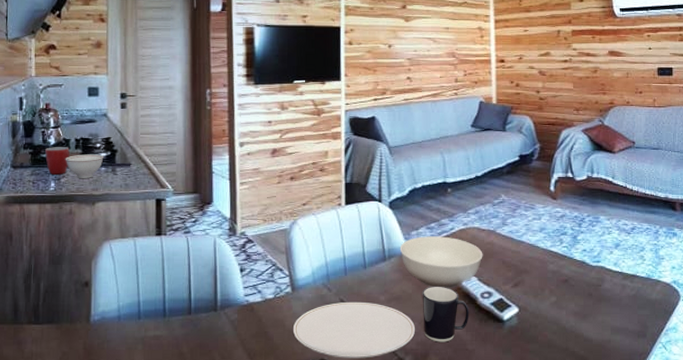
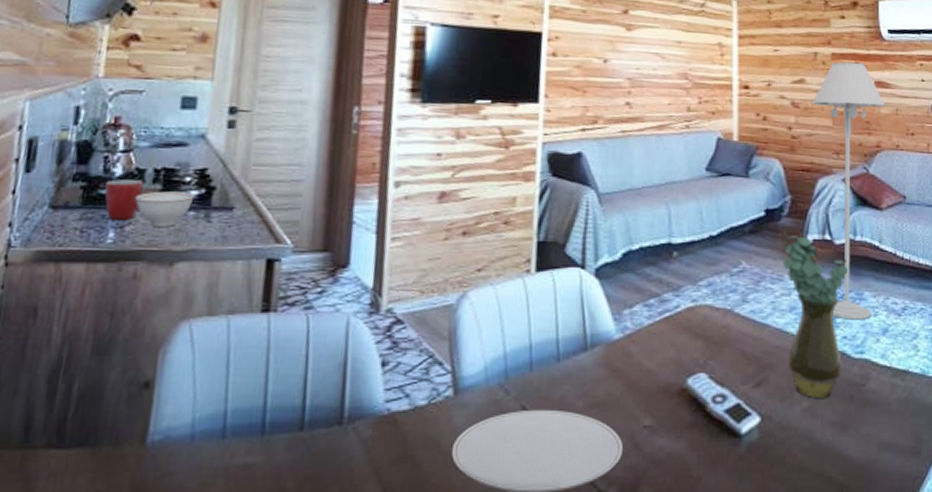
bowl: present [399,236,483,288] -> none [606,316,716,389]
mug: present [422,286,469,342] -> none [633,386,696,467]
vase: none [532,171,586,296] -> present [781,231,847,399]
floor lamp: none [555,36,617,237] -> present [811,61,885,320]

